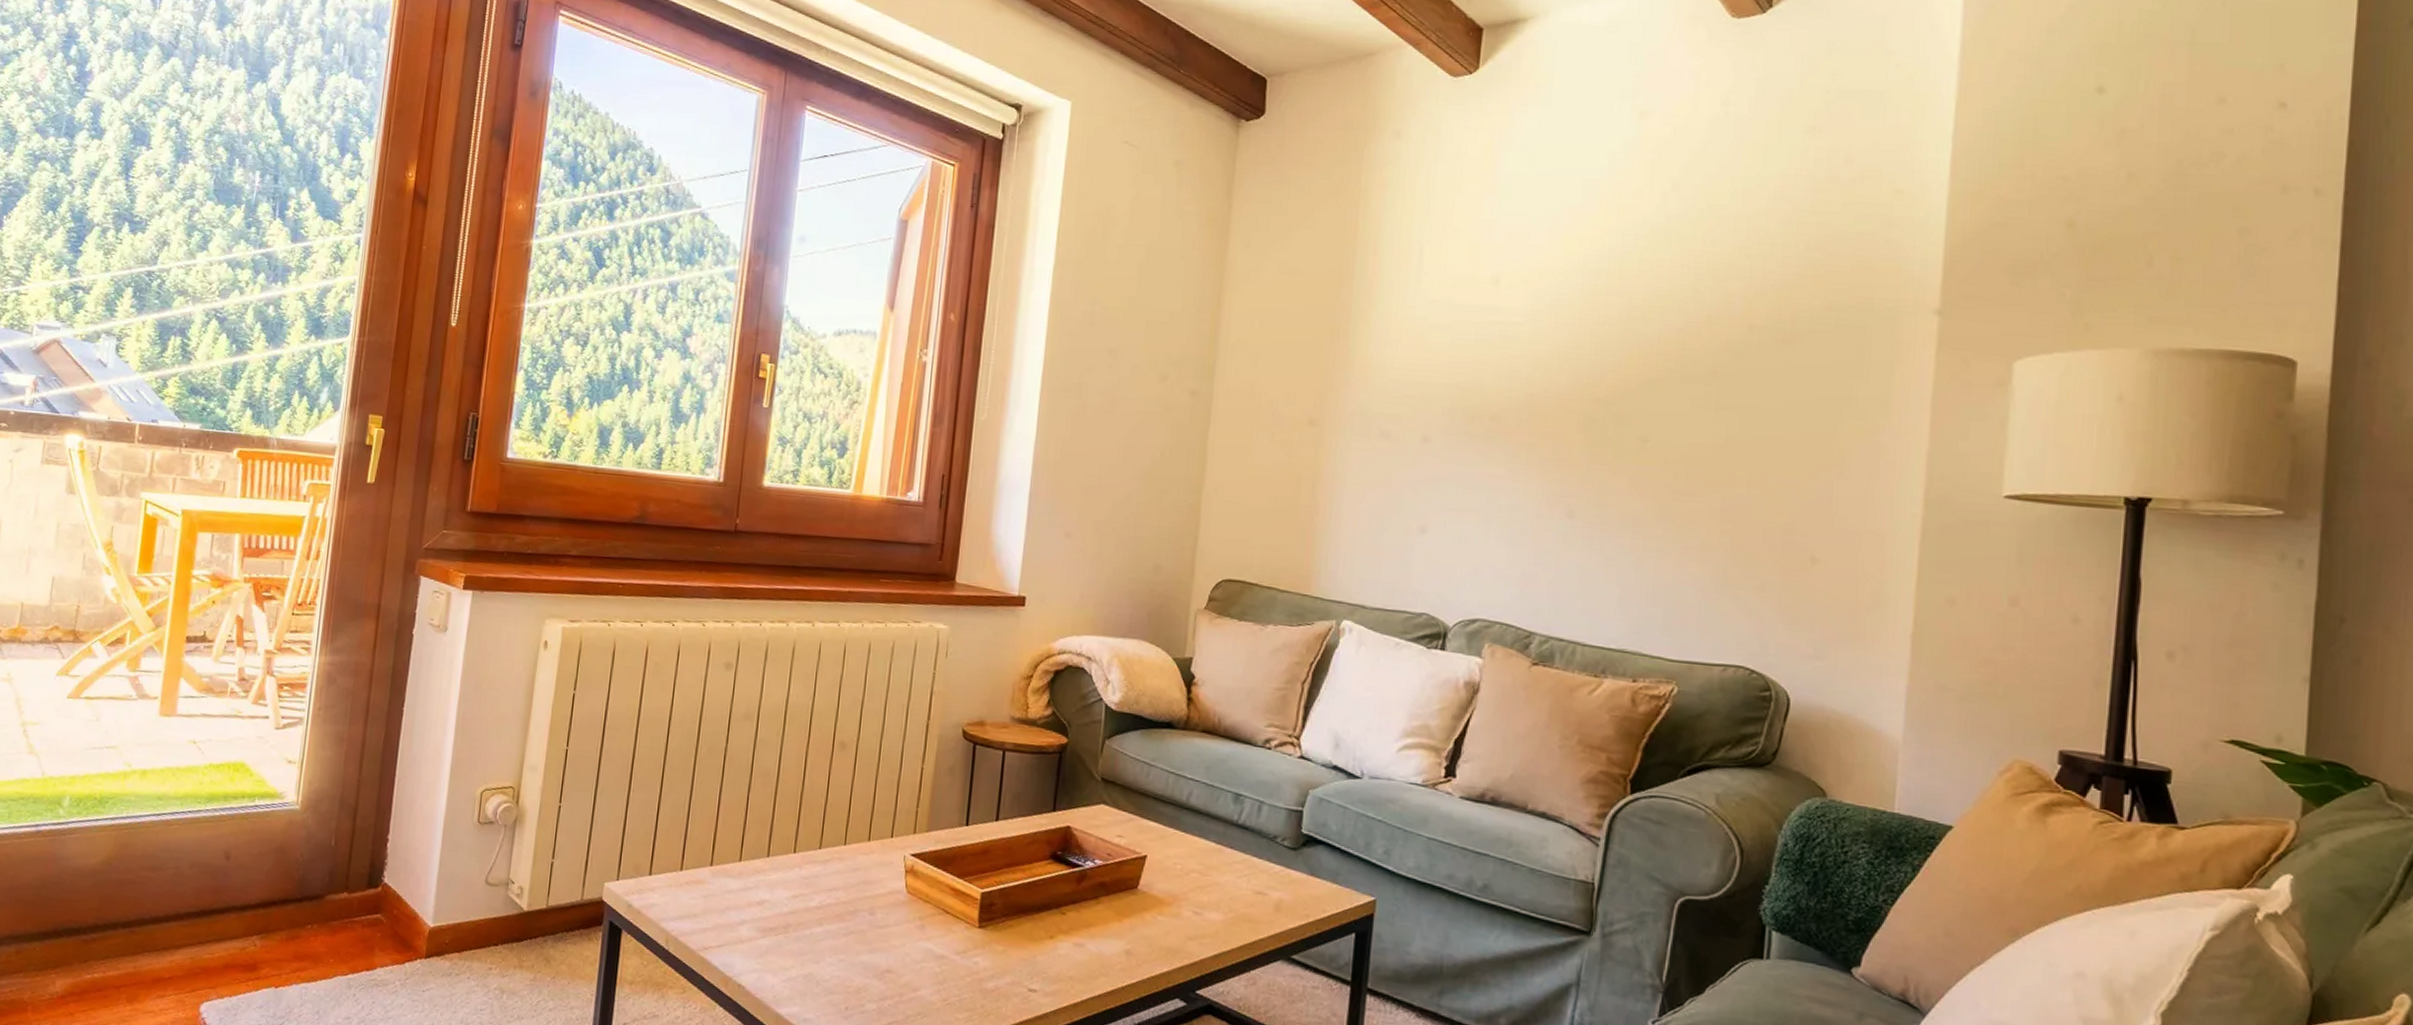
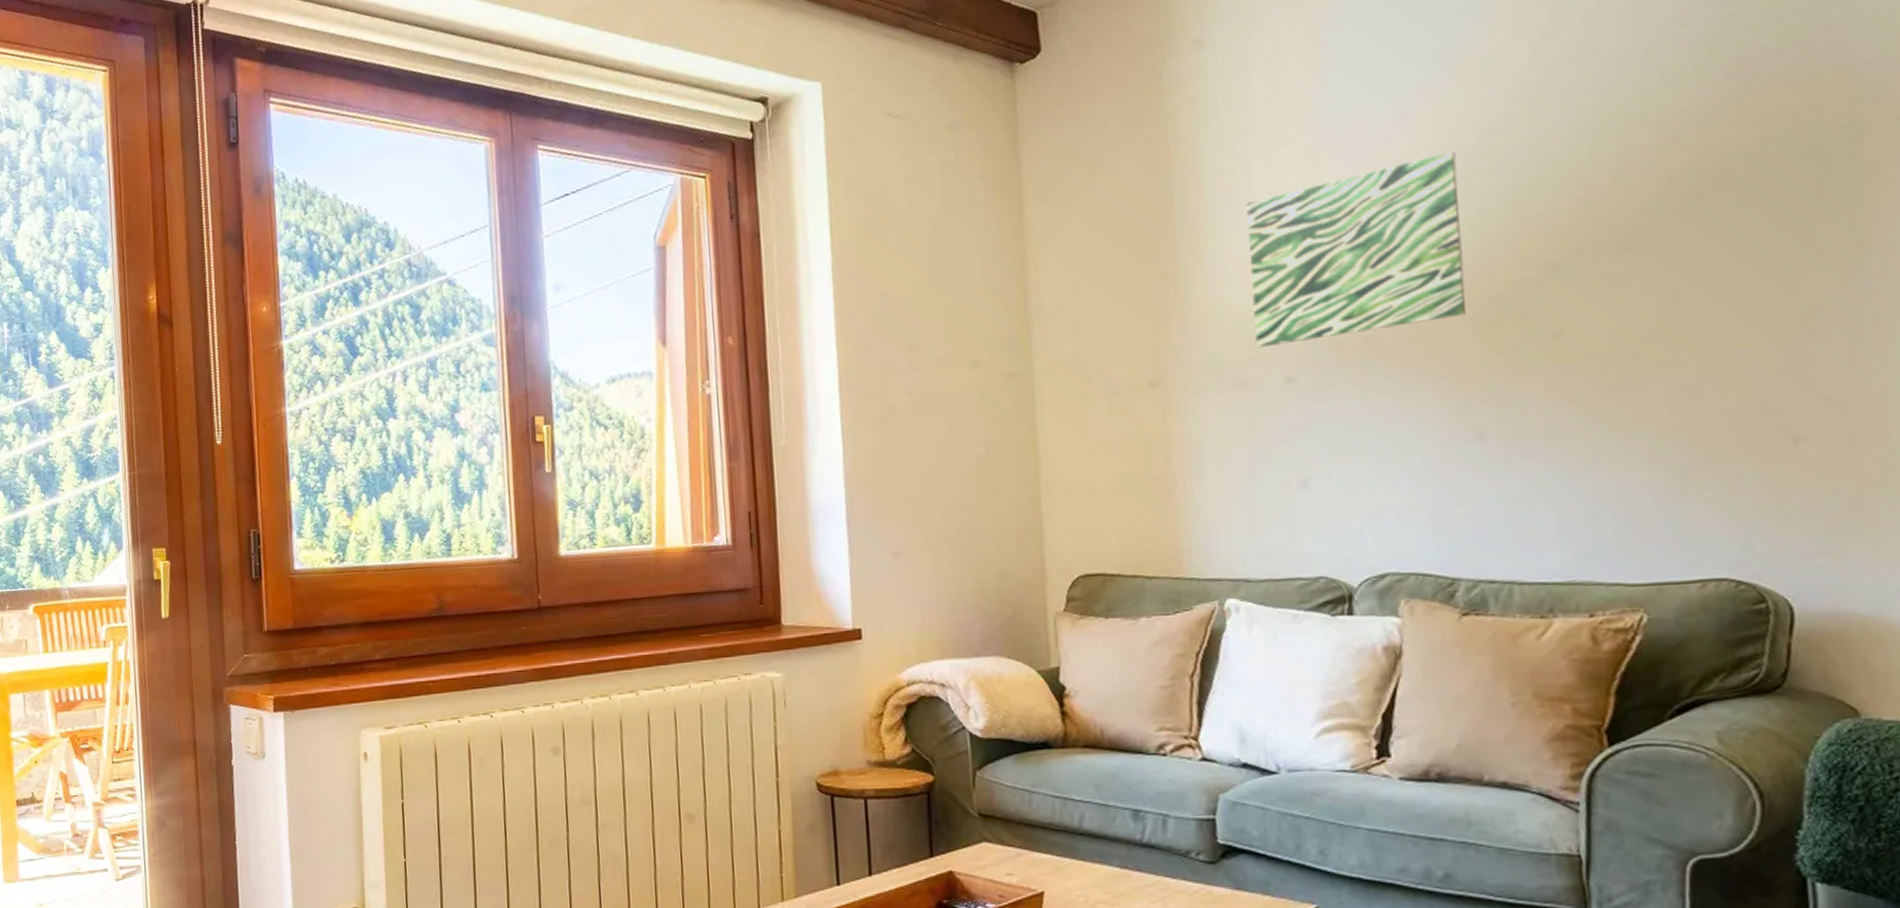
wall art: none [1403,268,1589,410] -> present [1246,151,1466,348]

